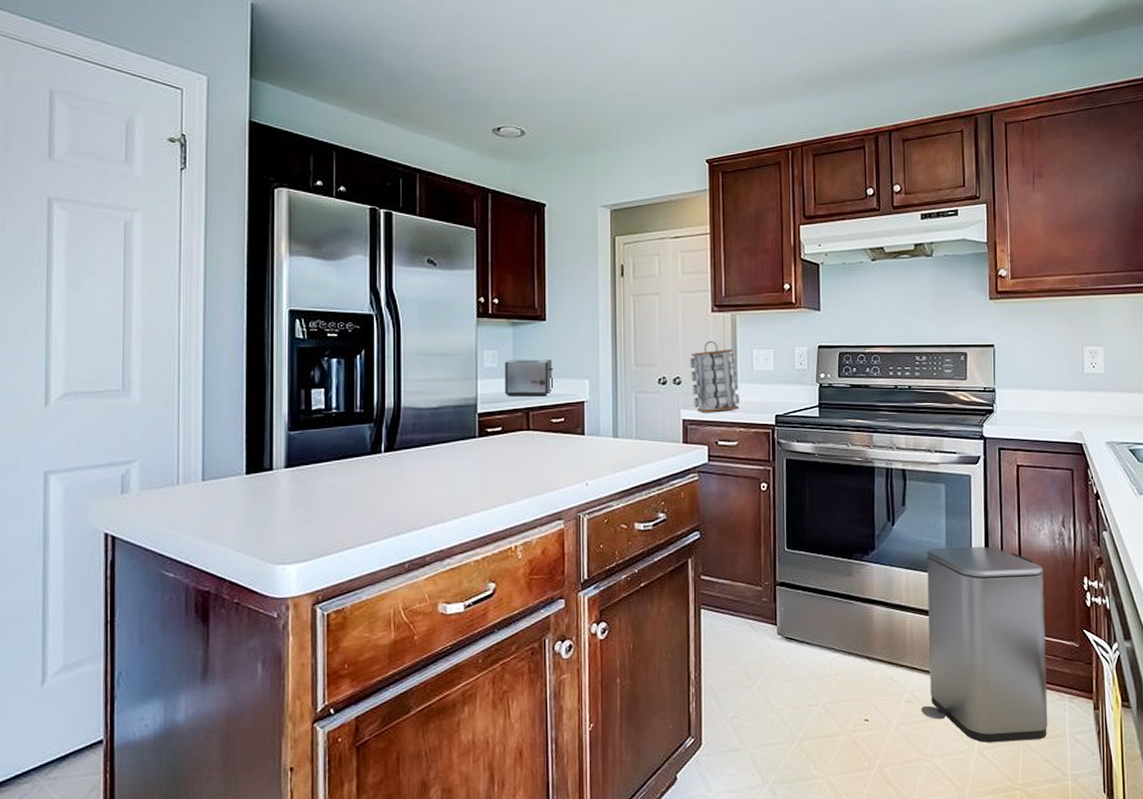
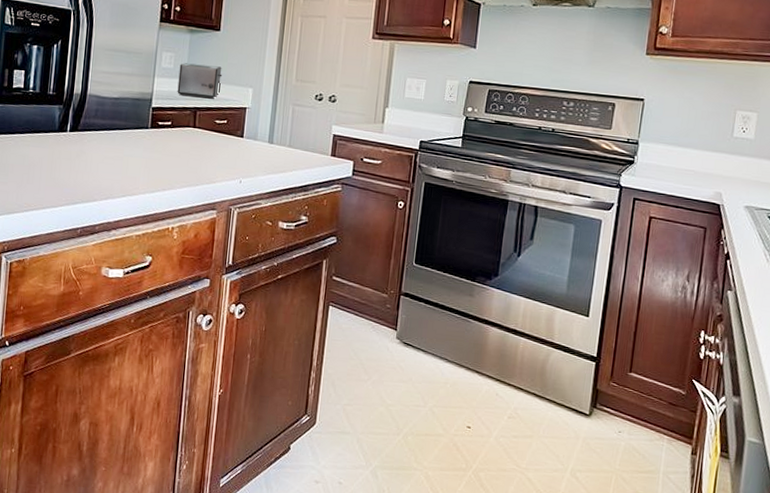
spice rack: present [689,340,740,413] -> none [345,65,390,133]
pedal bin: present [921,547,1048,743] -> none [521,283,661,472]

